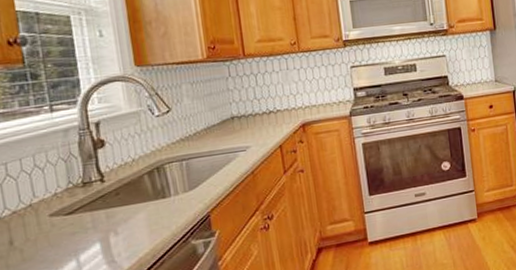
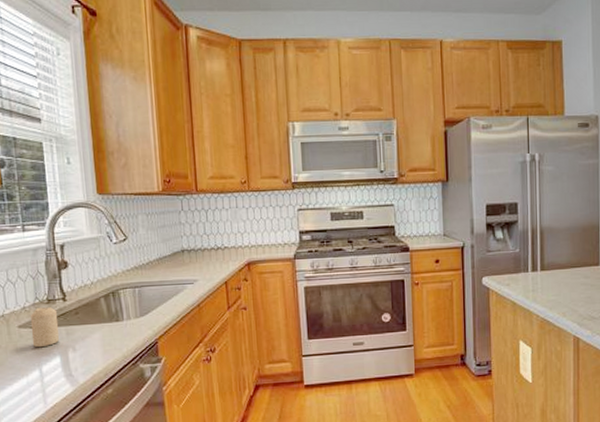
candle: none [62,190,99,236] -> present [30,307,60,348]

